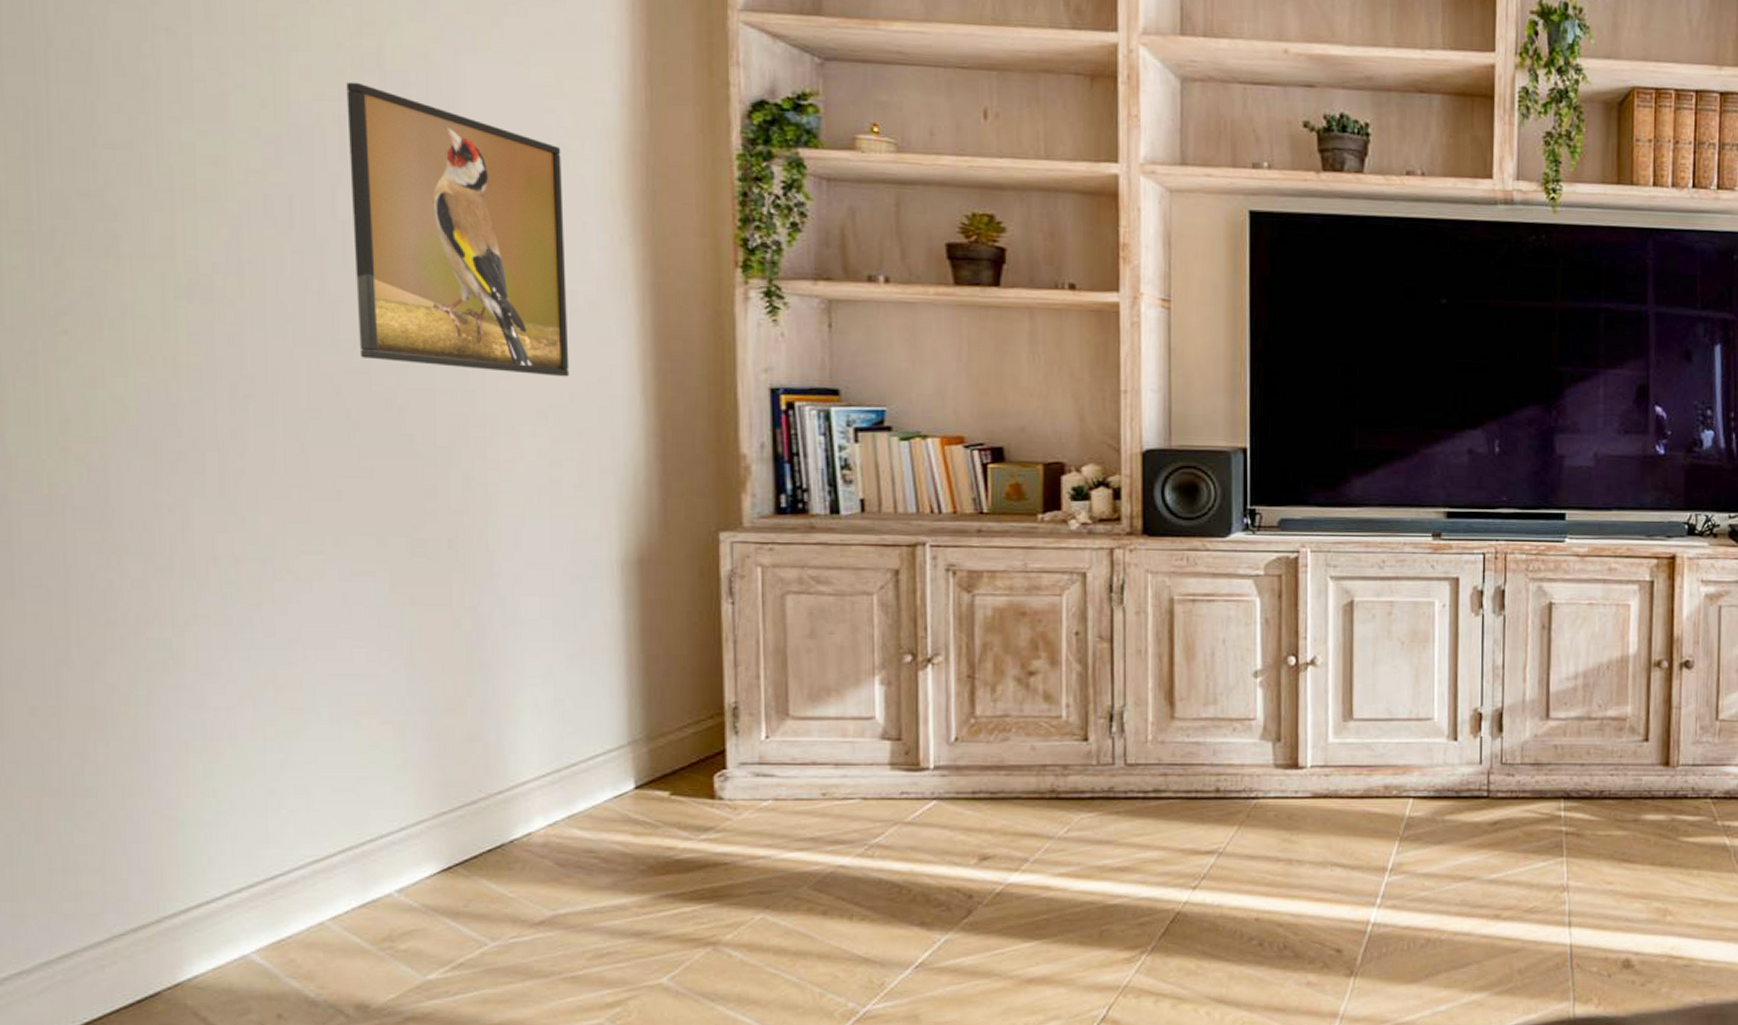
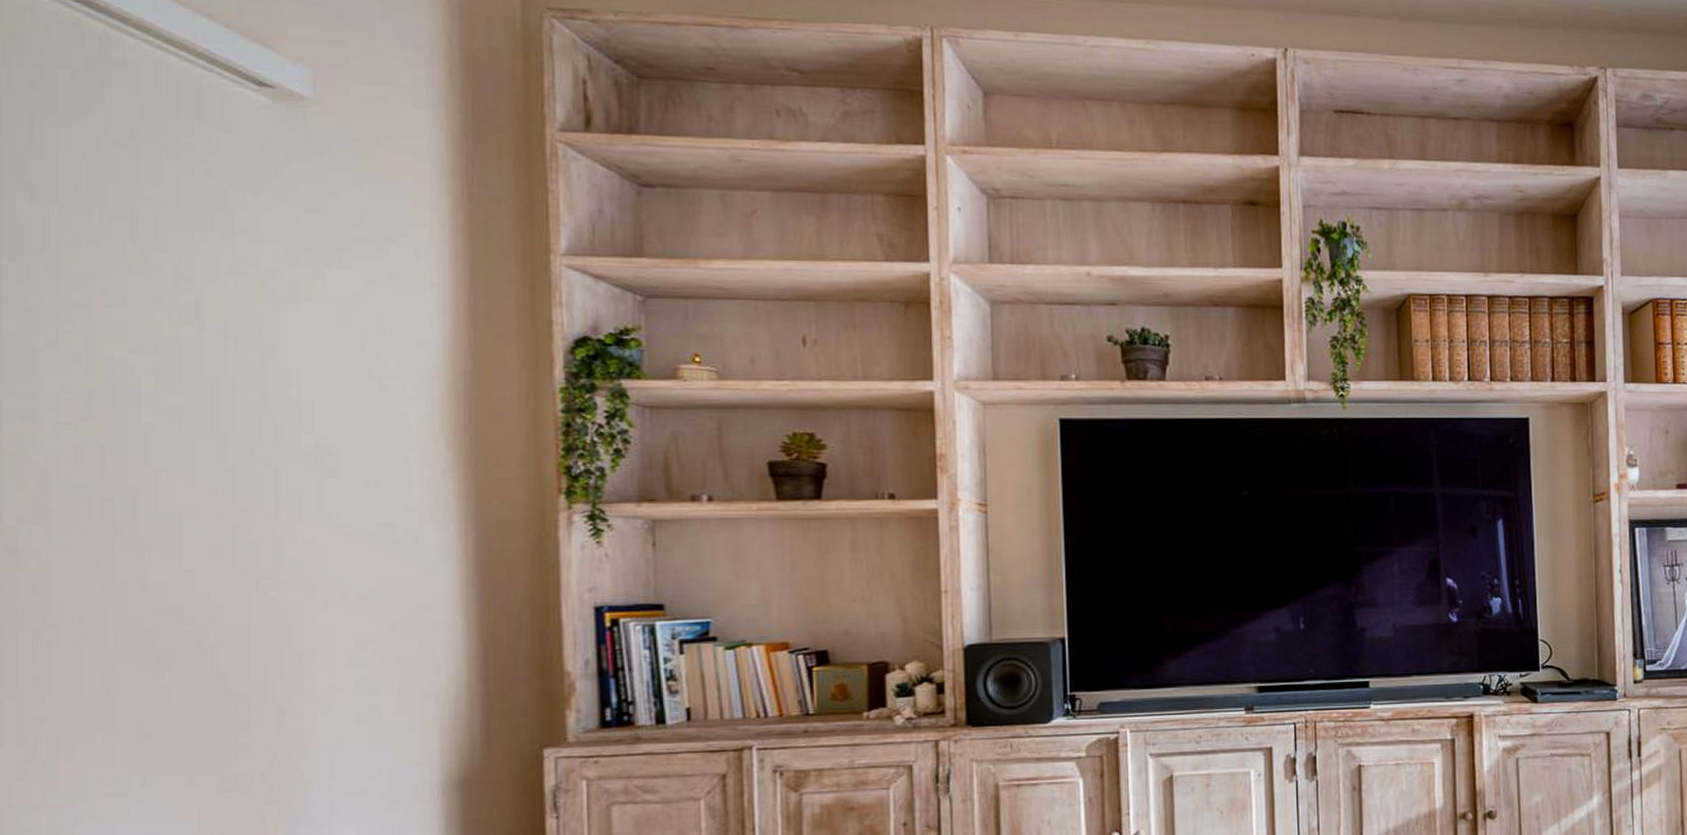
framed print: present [346,81,570,377] -> none [163,335,390,607]

